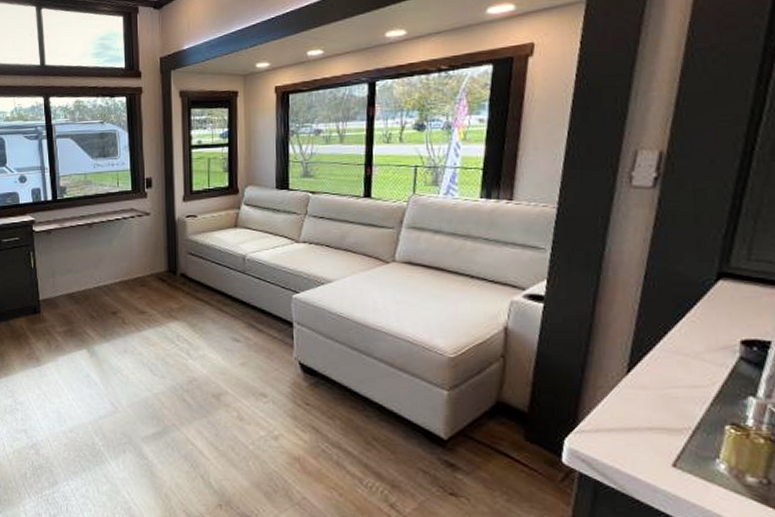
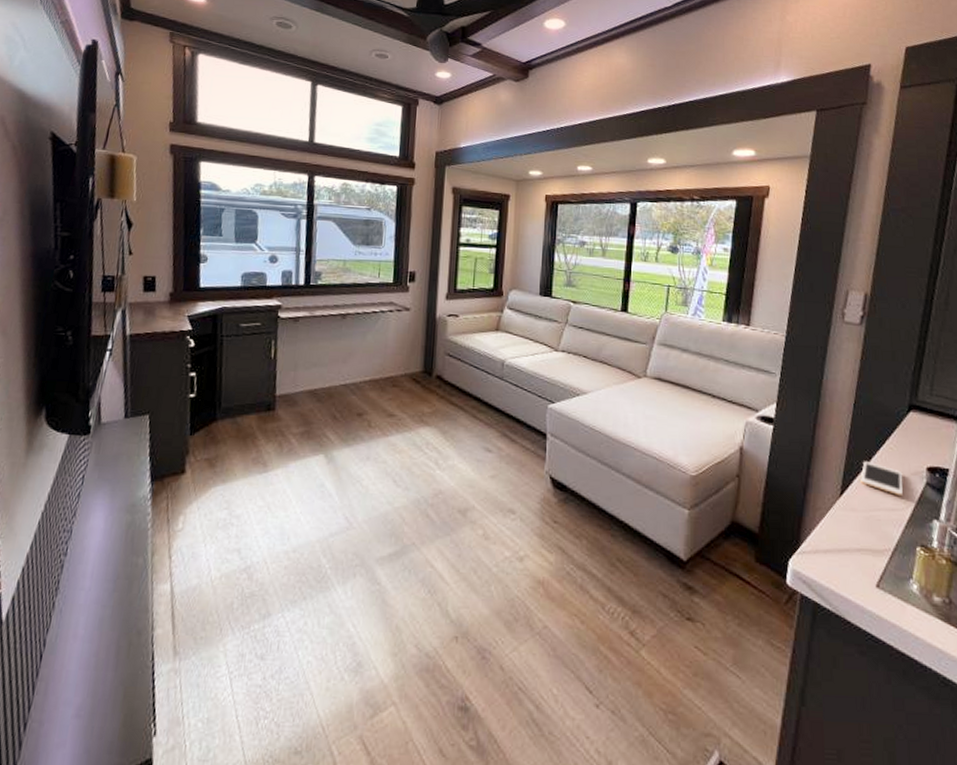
cell phone: none [653,336,709,373] -> present [860,461,903,497]

